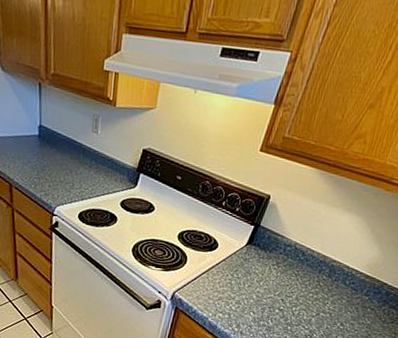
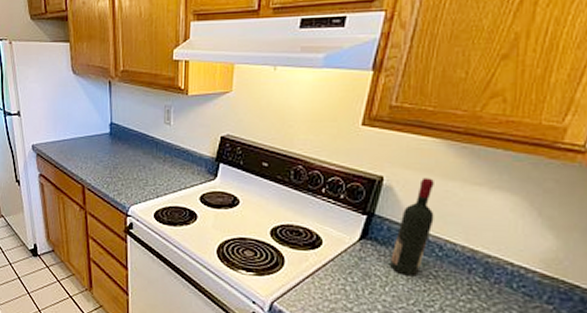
wine bottle: none [266,198,307,274] -> present [390,177,434,275]

